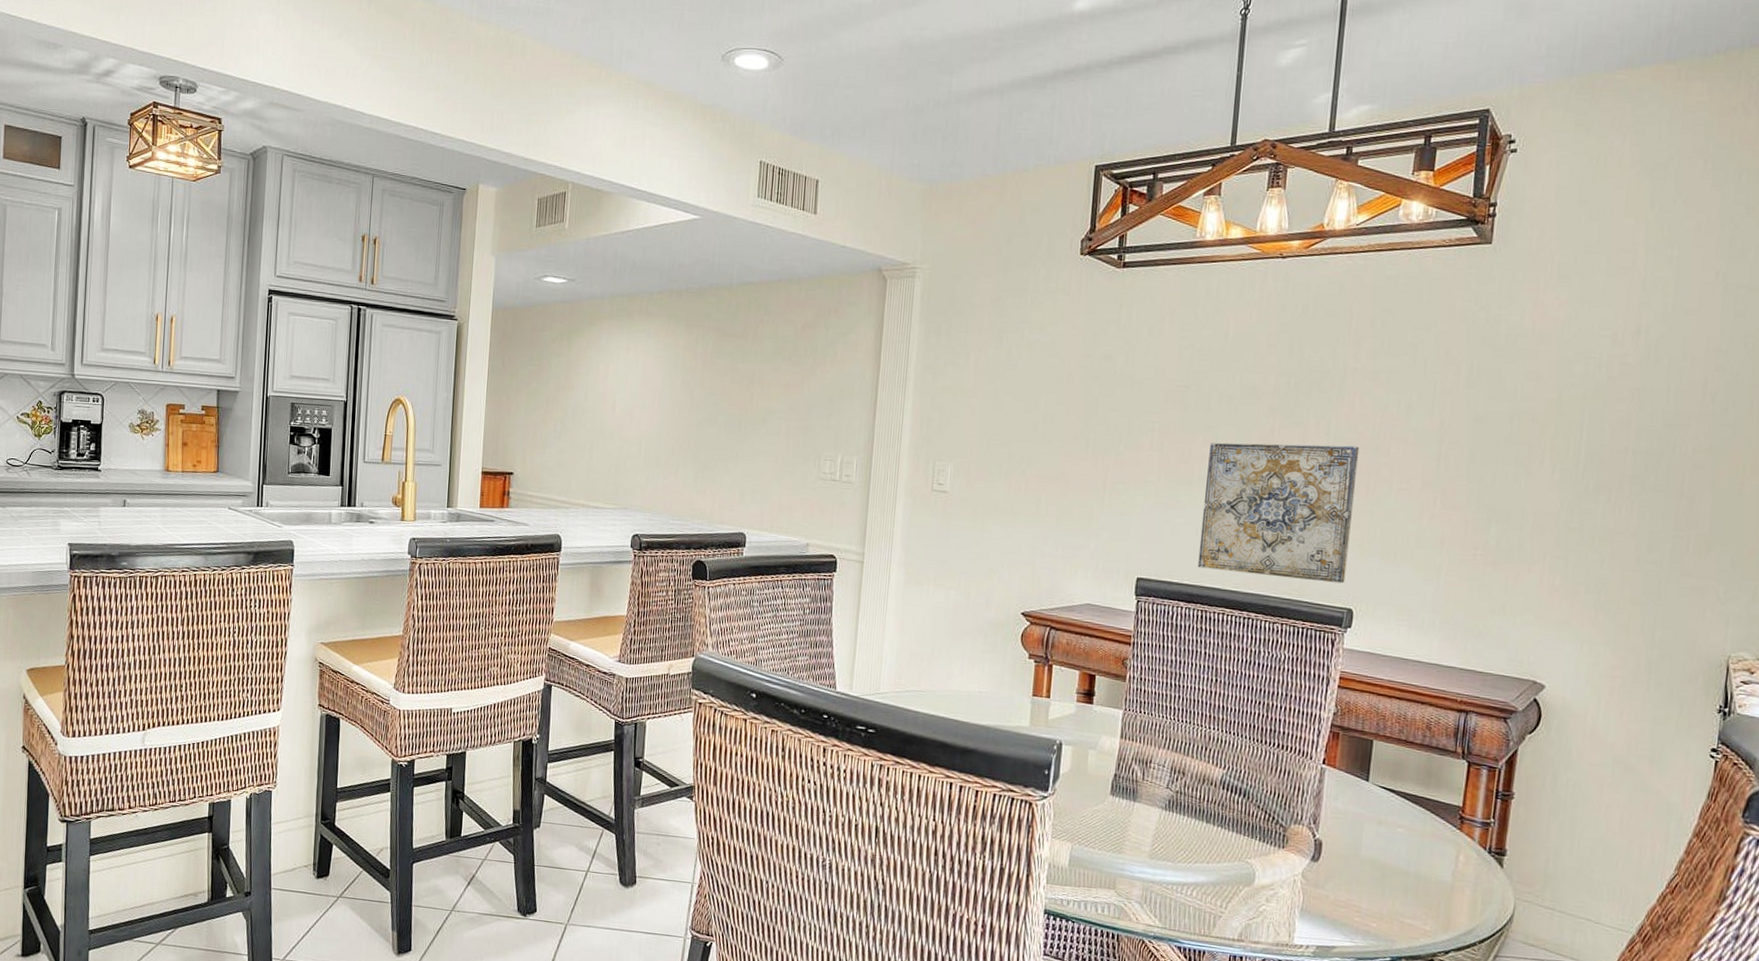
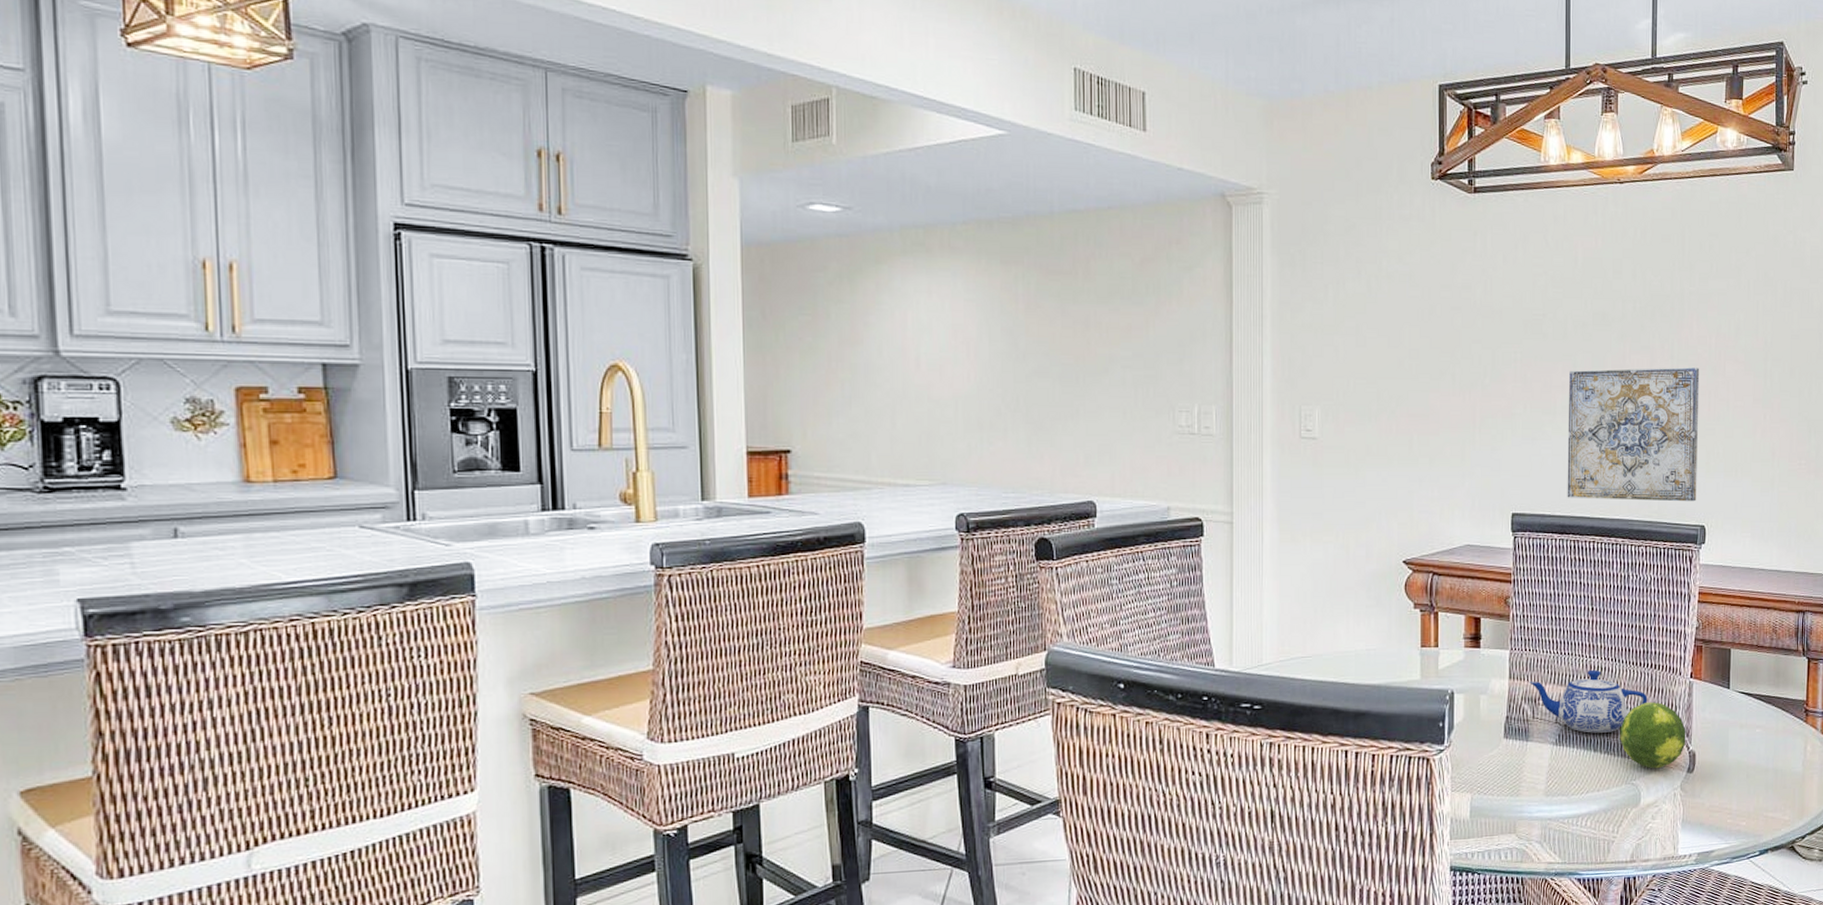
teapot: none [1141,740,1272,807] -> present [1529,669,1648,733]
fruit: none [1236,781,1313,852] -> present [1620,701,1686,769]

